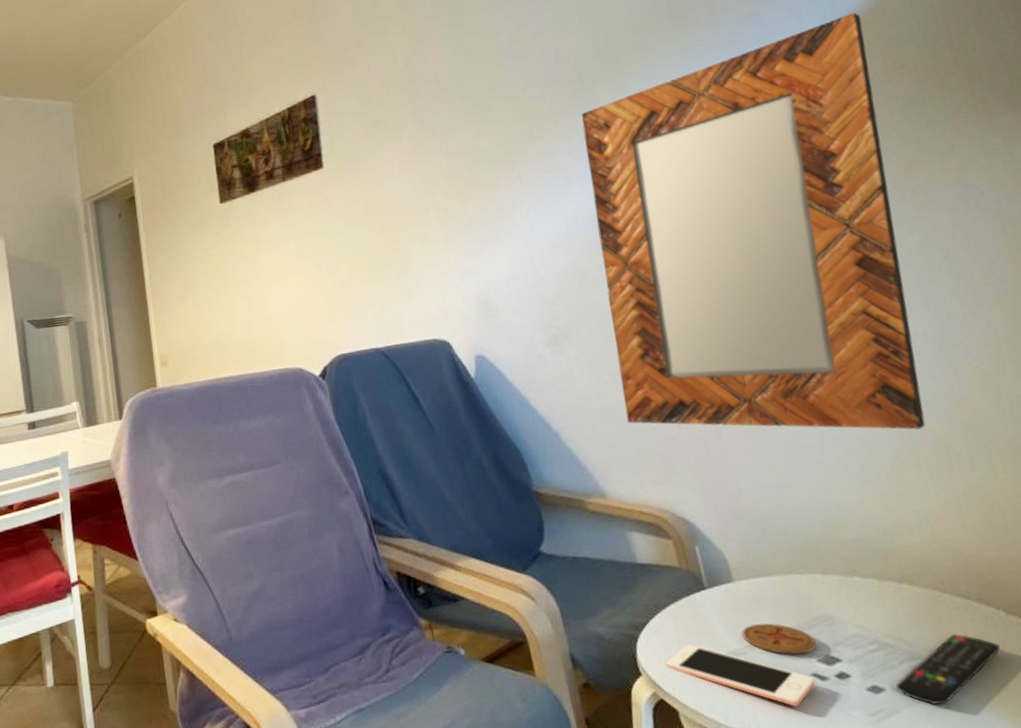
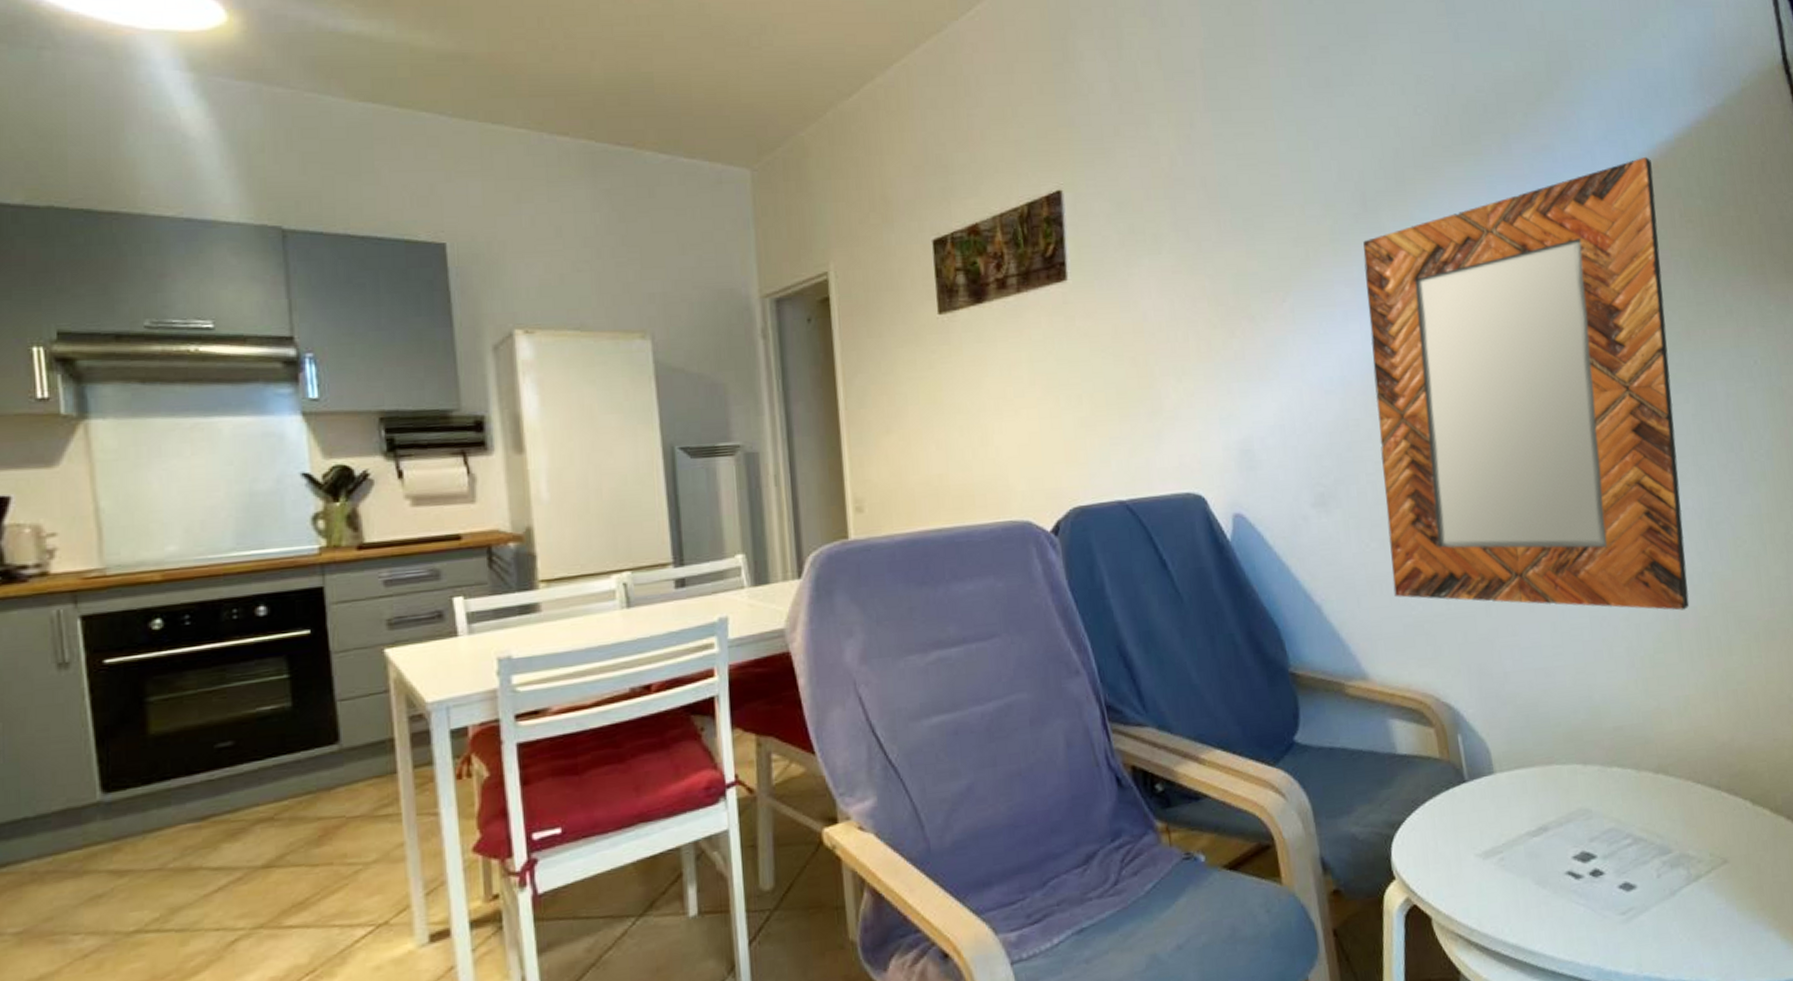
cell phone: present [666,644,816,707] -> none [1421,843,1570,908]
coaster: present [742,623,816,655] -> none [1500,818,1573,852]
remote control: present [896,634,1001,706] -> none [1646,826,1745,902]

